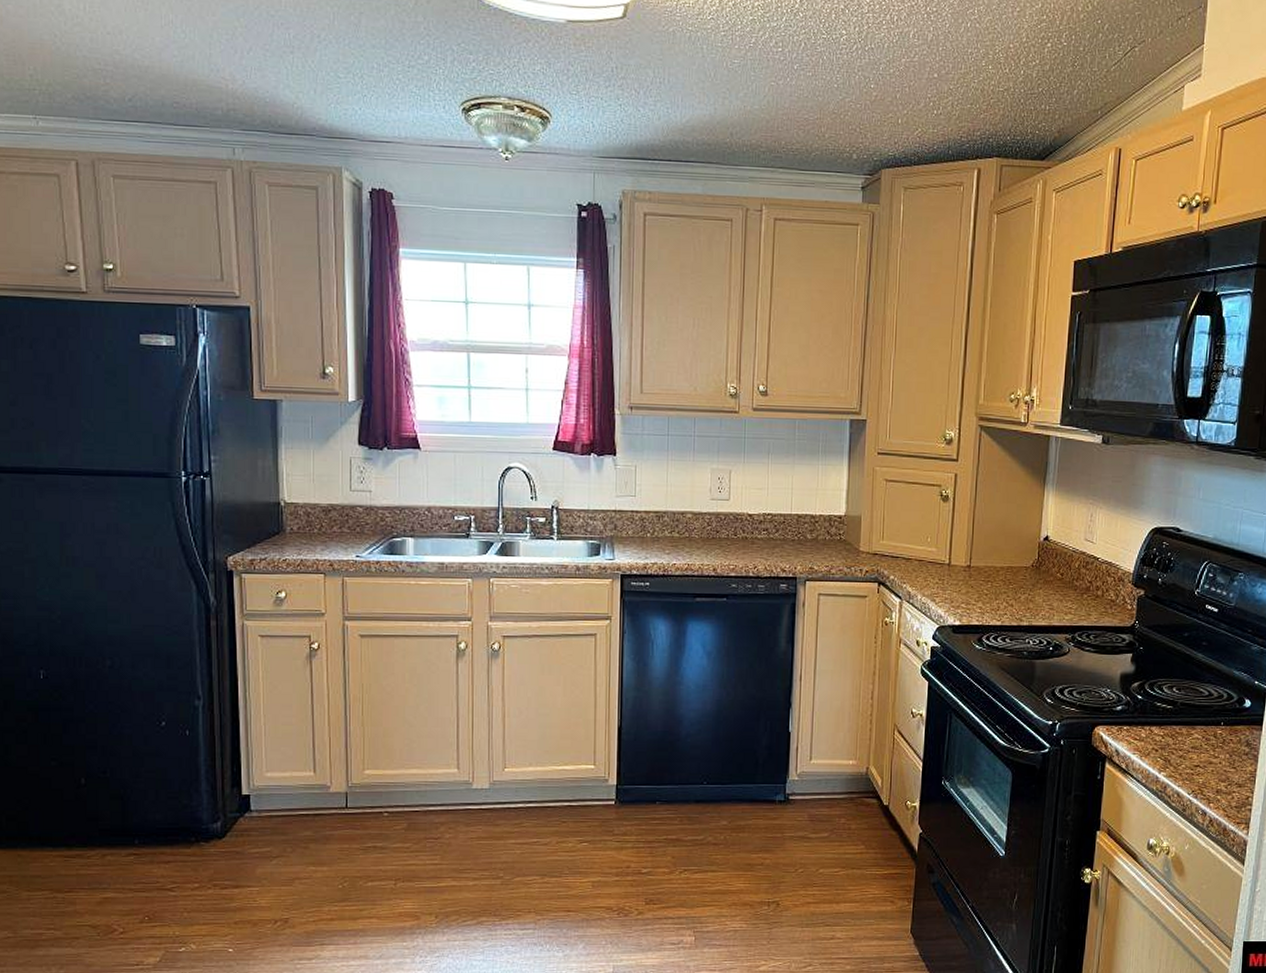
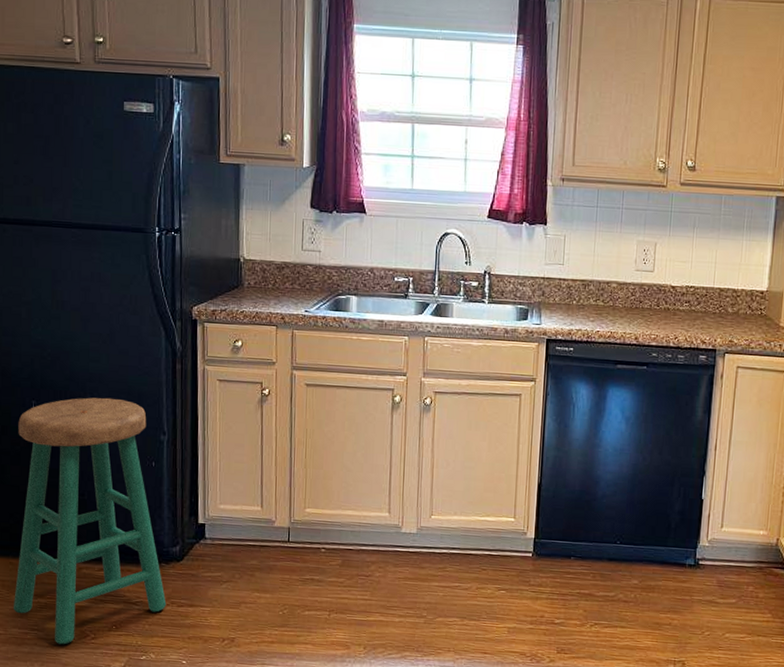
stool: none [23,662,208,943] -> present [13,397,167,645]

